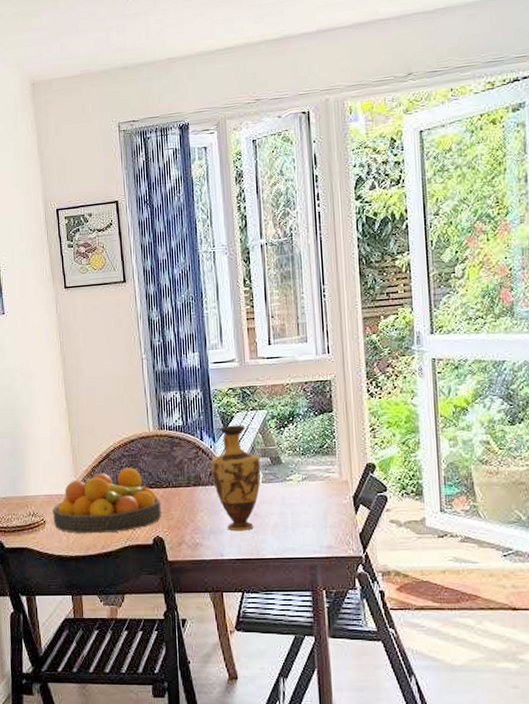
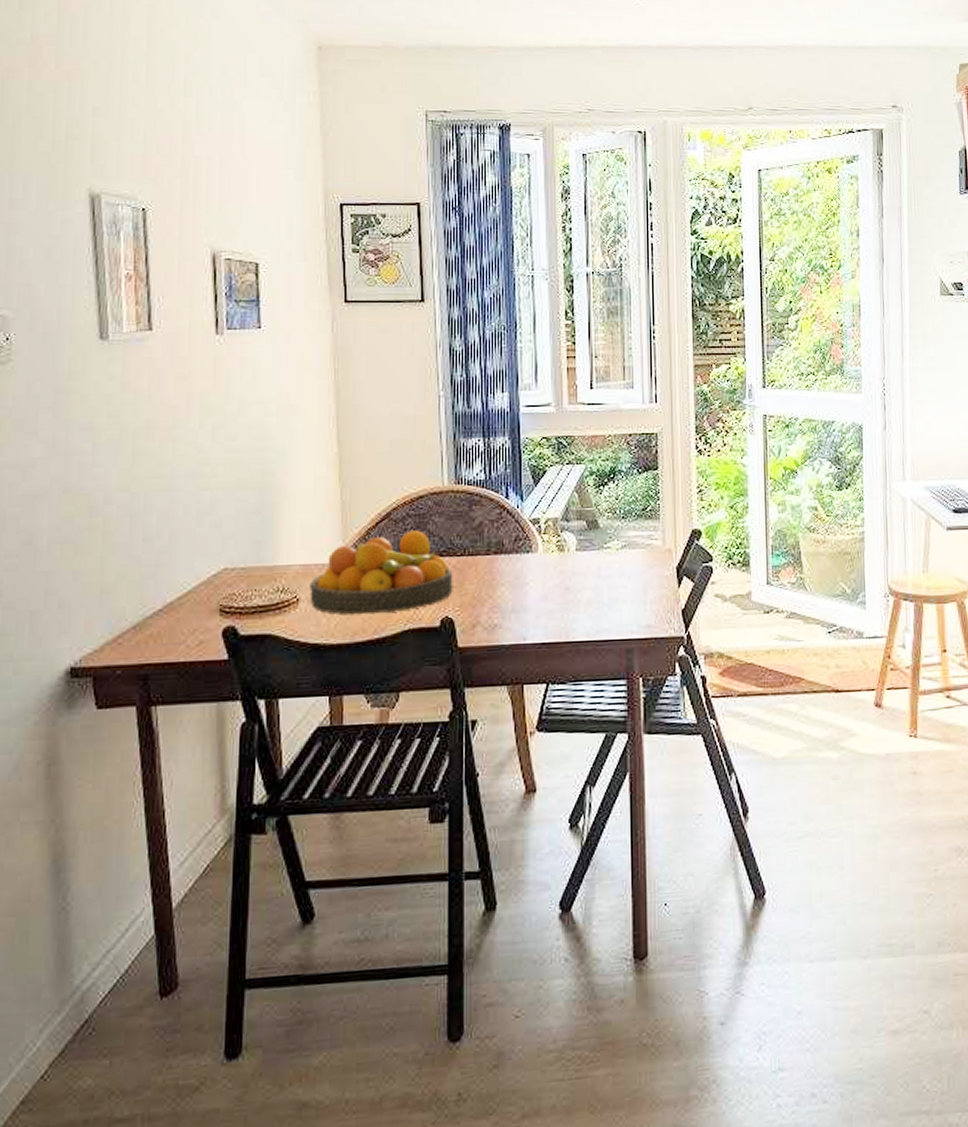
vase: present [211,425,261,531] -> none [517,481,575,609]

